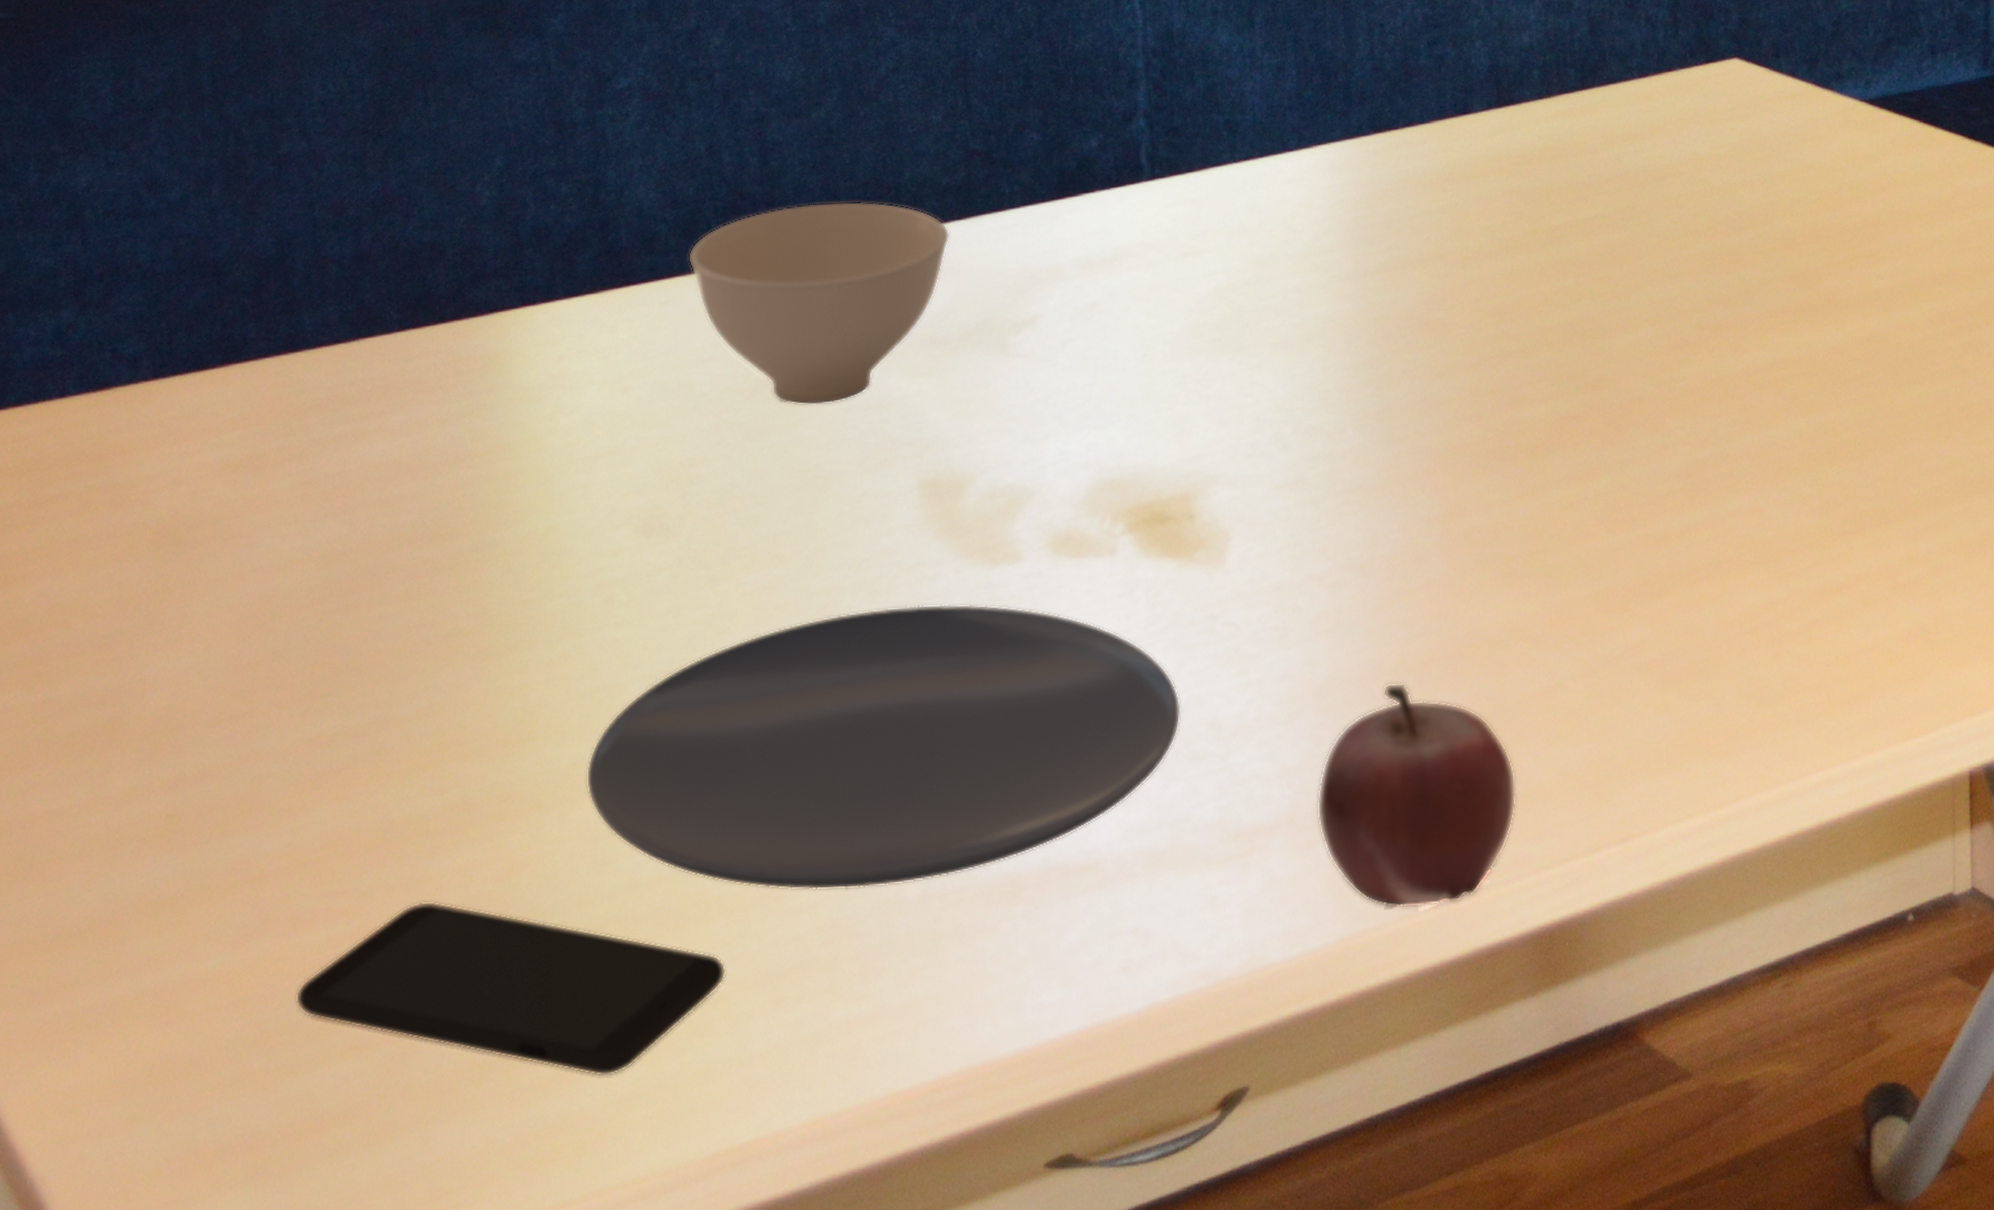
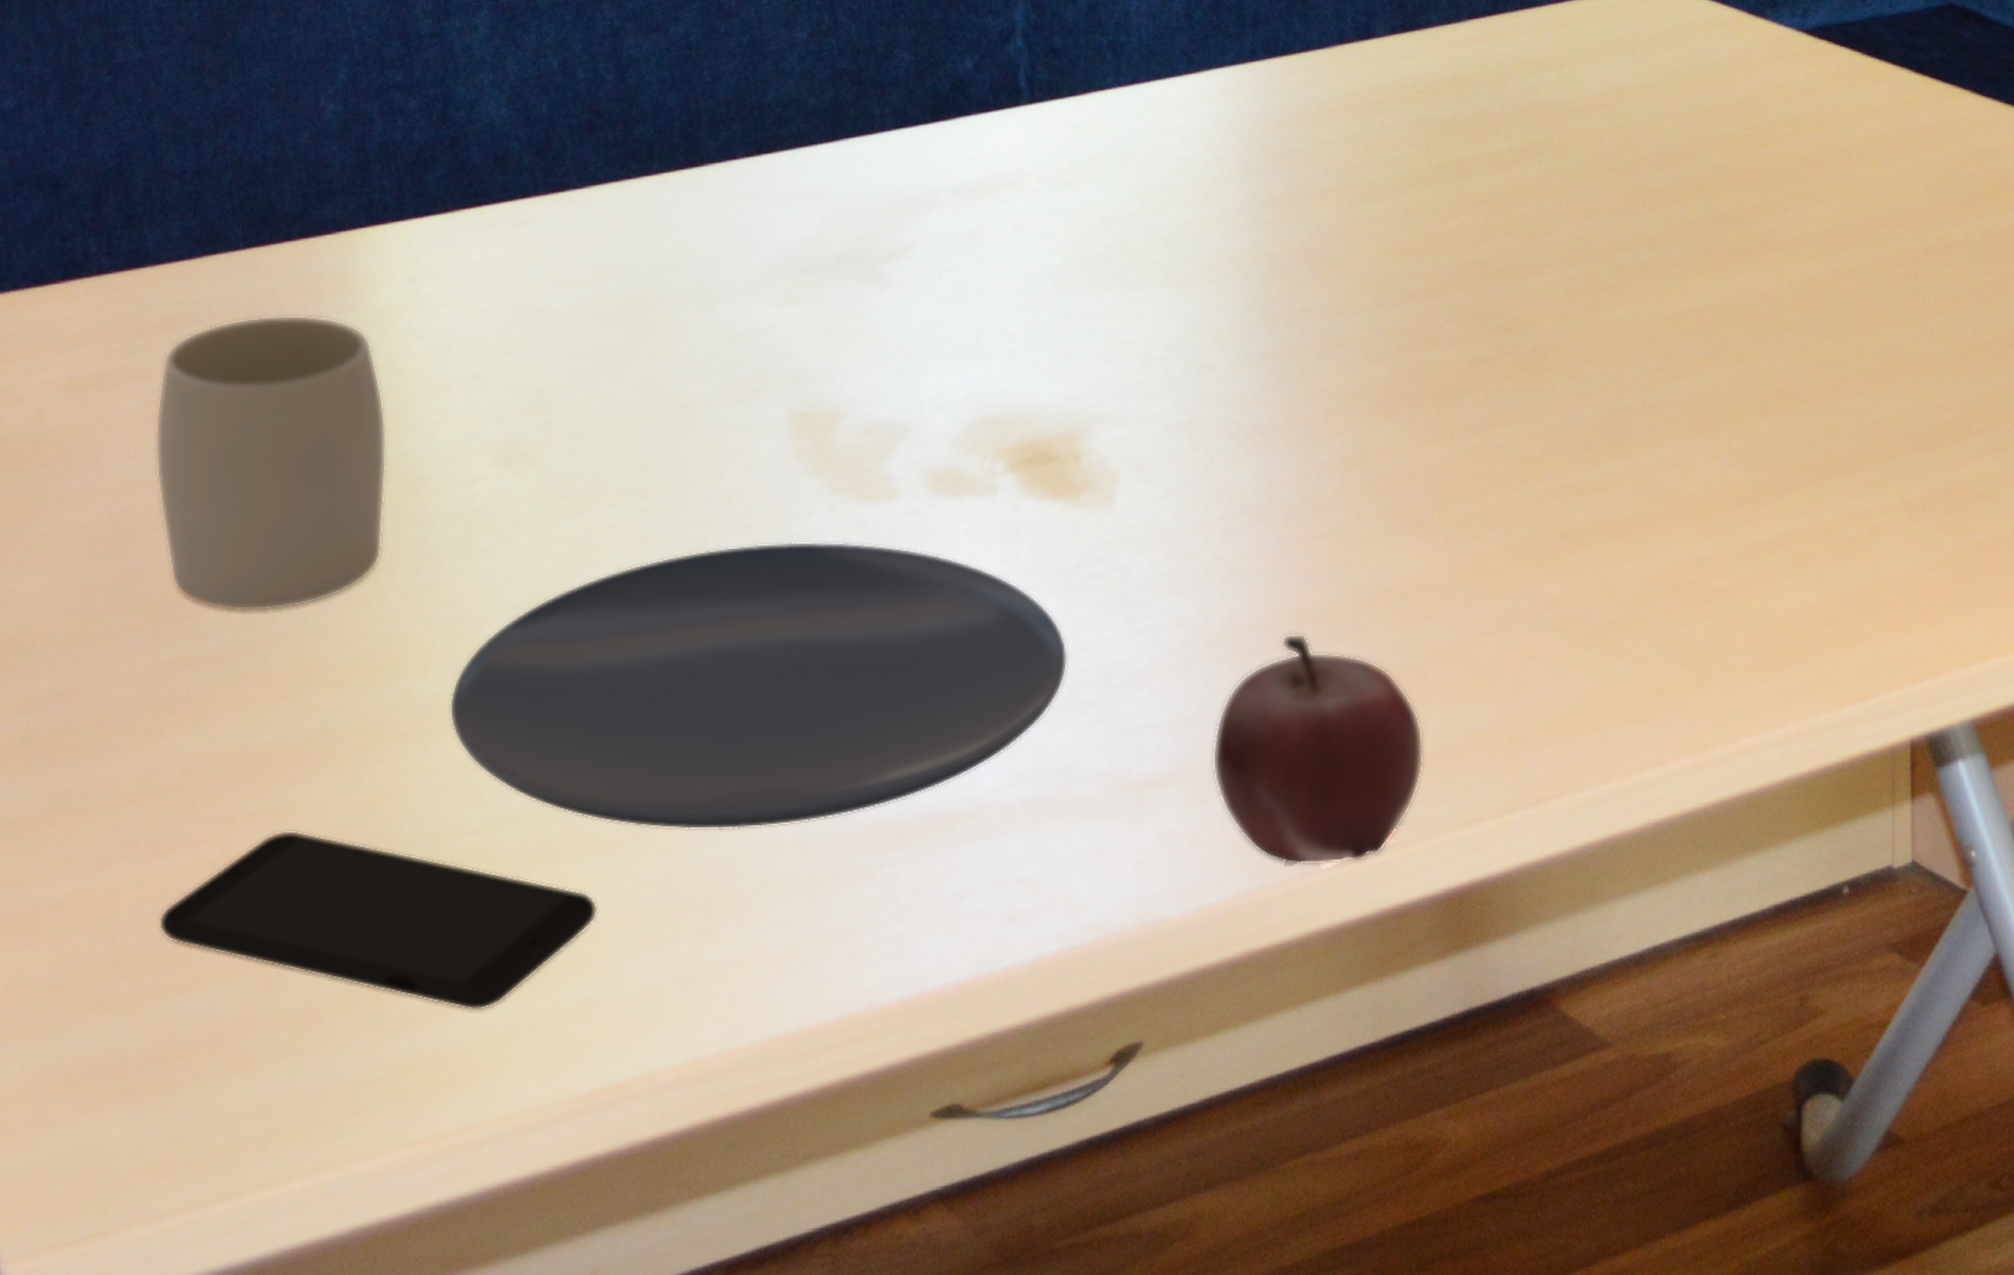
mug: none [306,394,533,685] -> present [154,315,387,610]
bowl: present [687,201,950,405] -> none [542,121,818,333]

